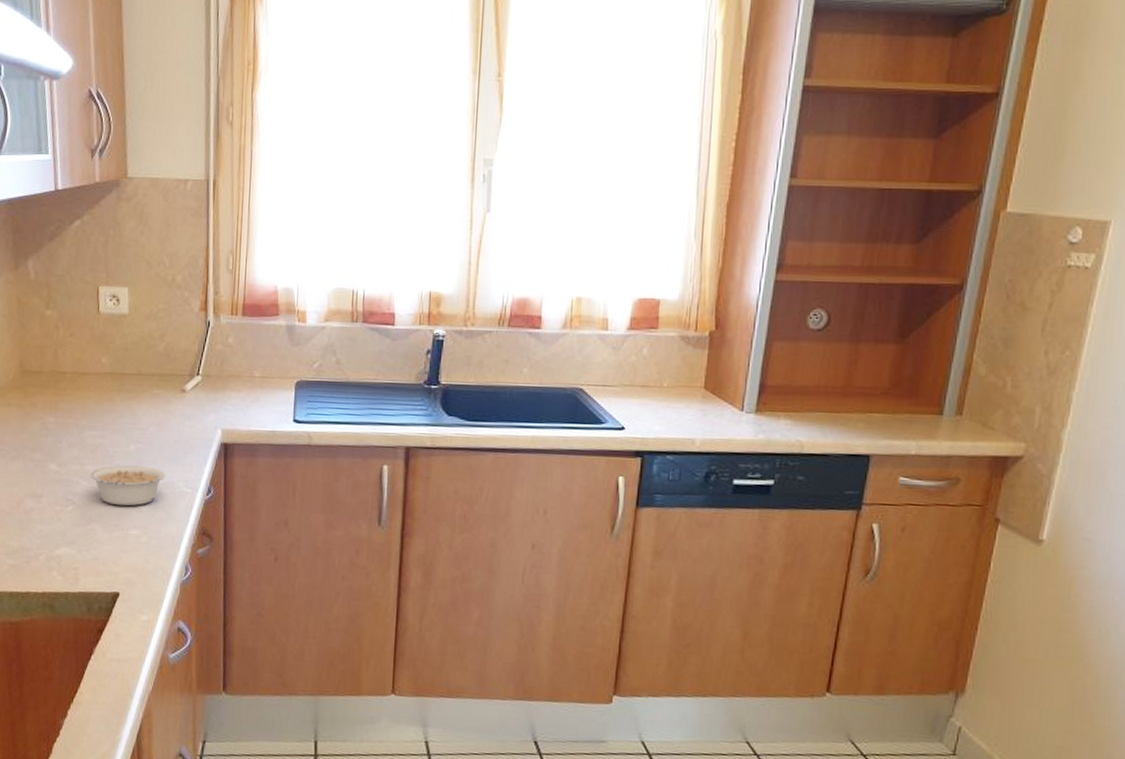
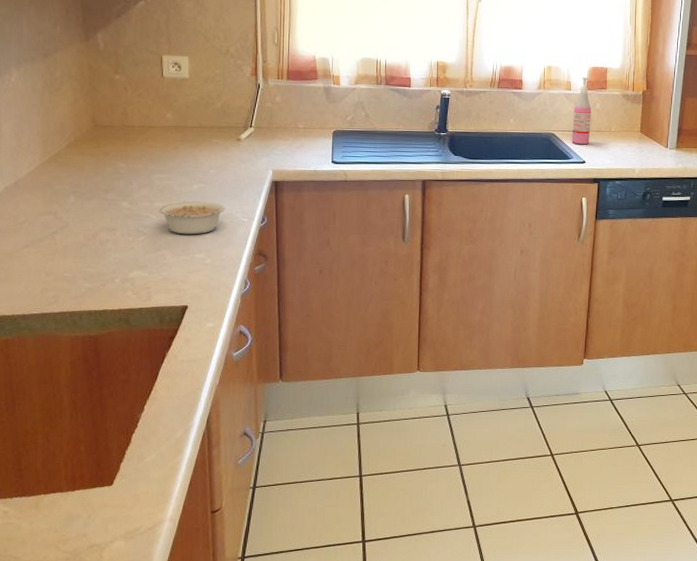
soap dispenser: none [606,312,636,405] -> present [572,77,591,145]

